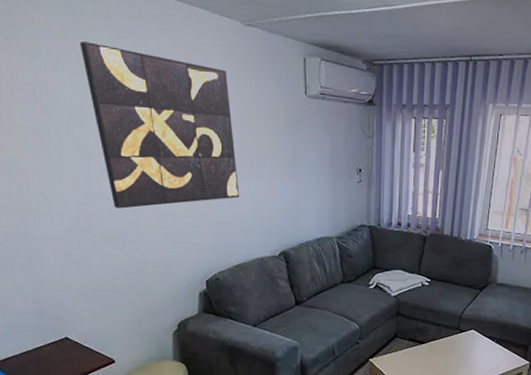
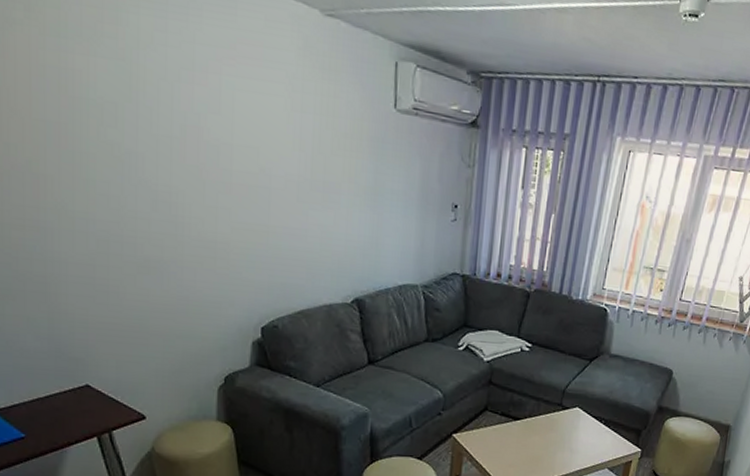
wall art: present [79,41,240,209] -> none [117,19,308,233]

